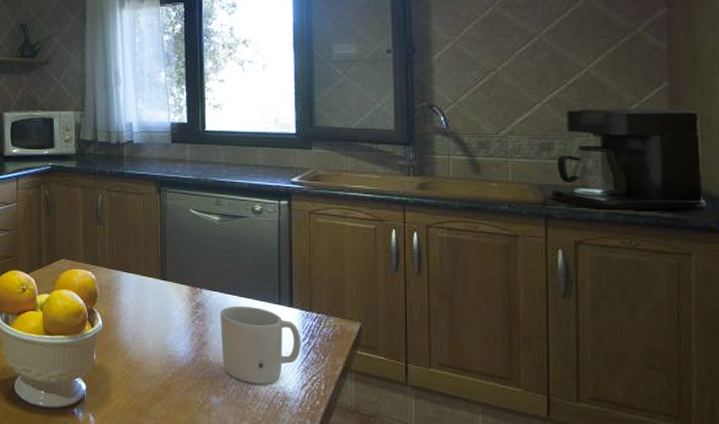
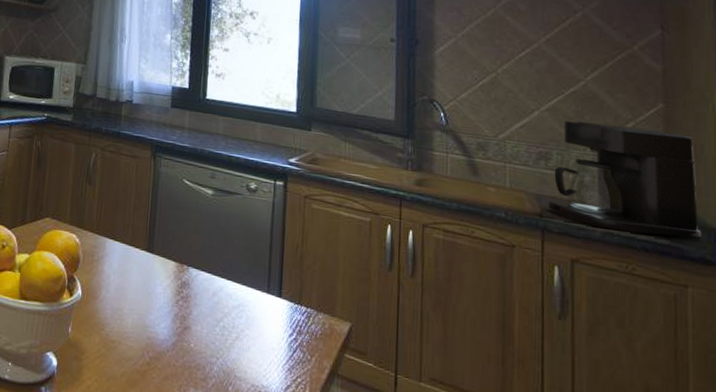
mug: present [220,305,301,385] -> none [204,289,288,382]

